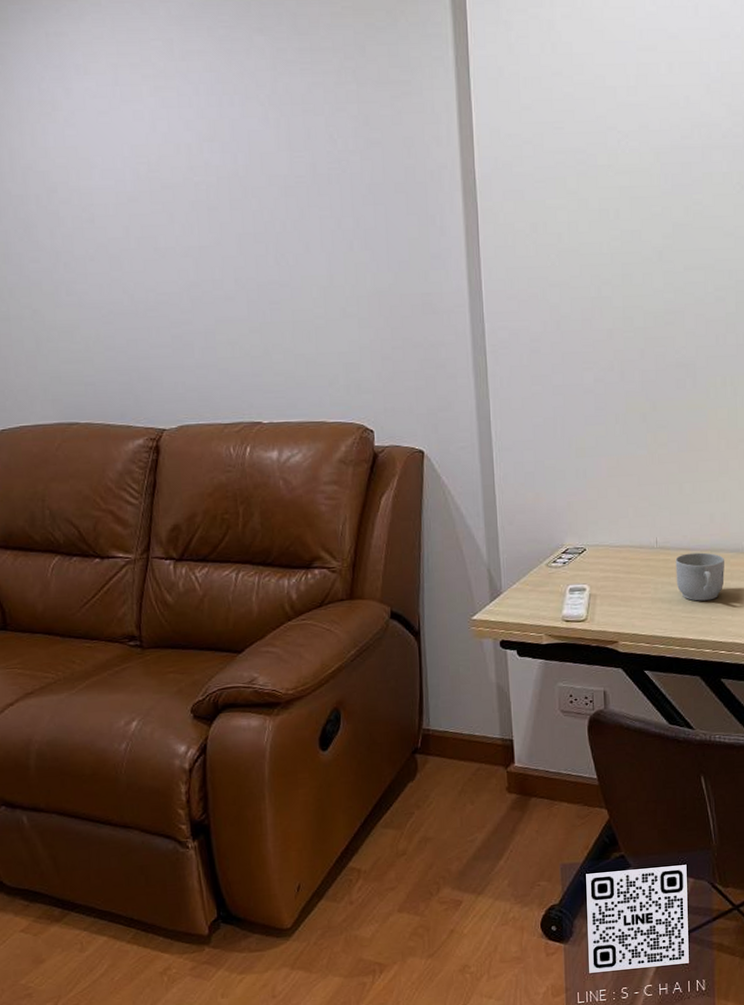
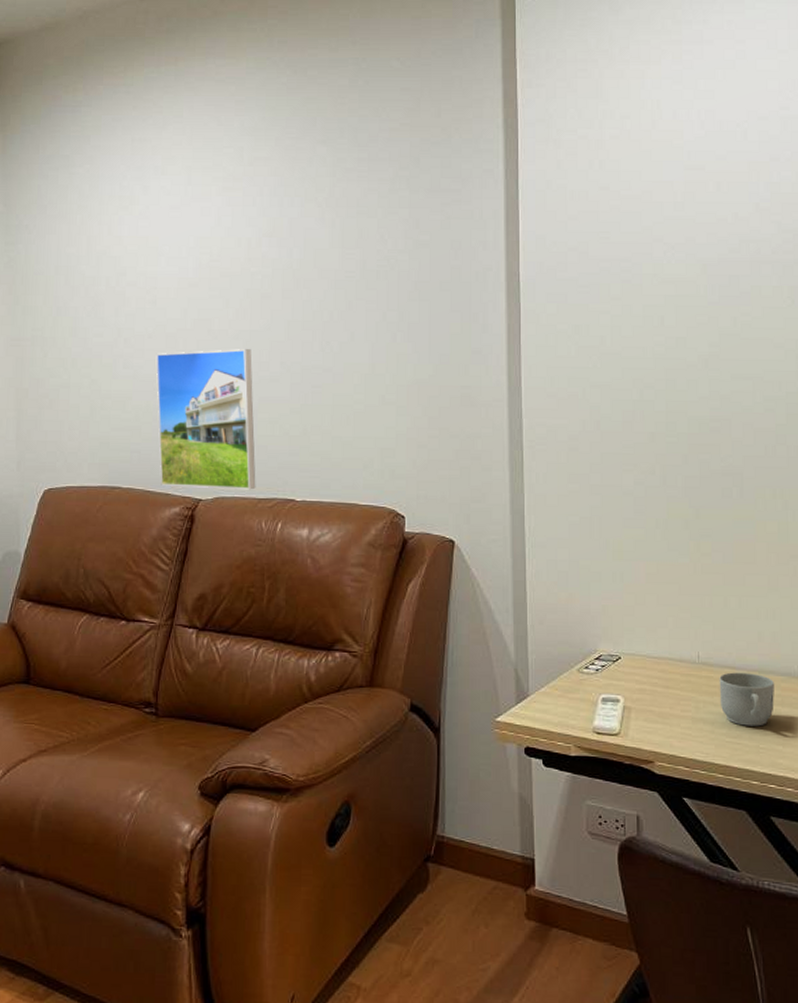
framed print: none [100,267,221,418] -> present [156,349,256,490]

